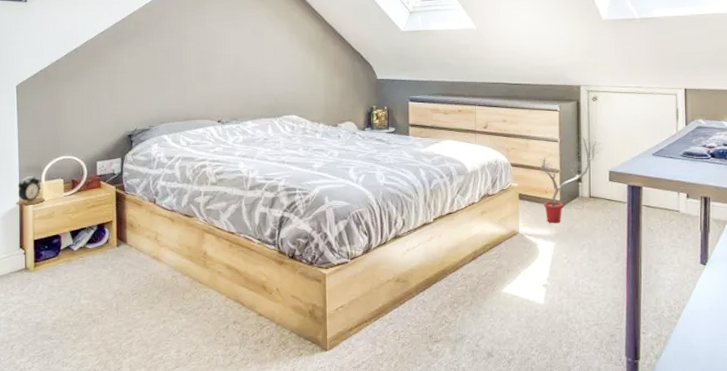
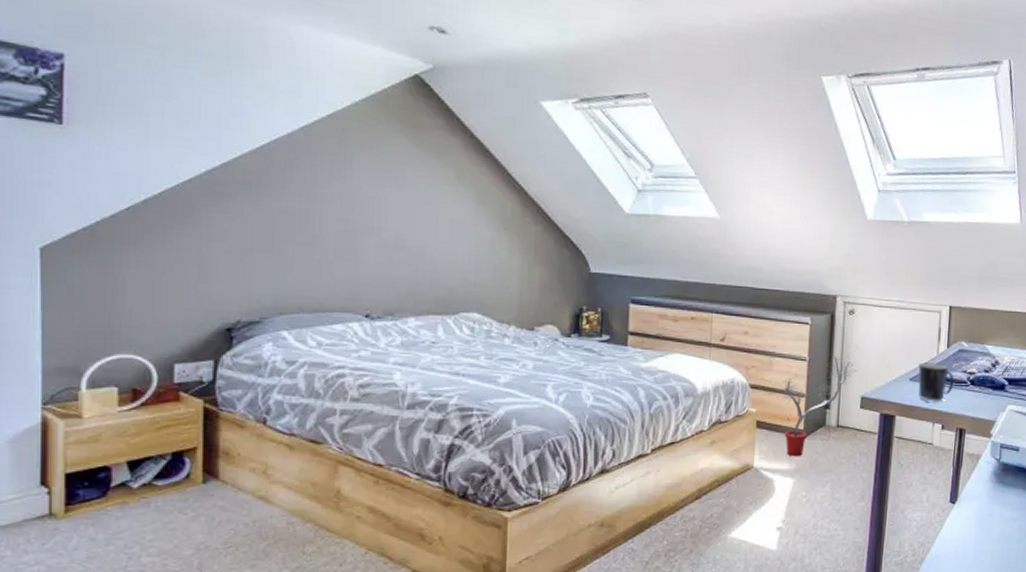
alarm clock: present [16,176,45,206] -> none [35,382,86,425]
mug: none [660,139,695,175] -> present [918,363,954,403]

